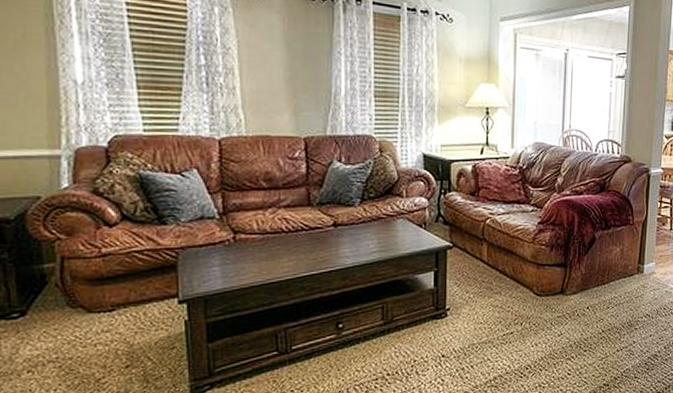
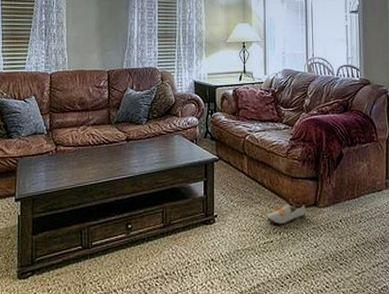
shoe: none [507,293,551,315] -> present [266,205,306,225]

